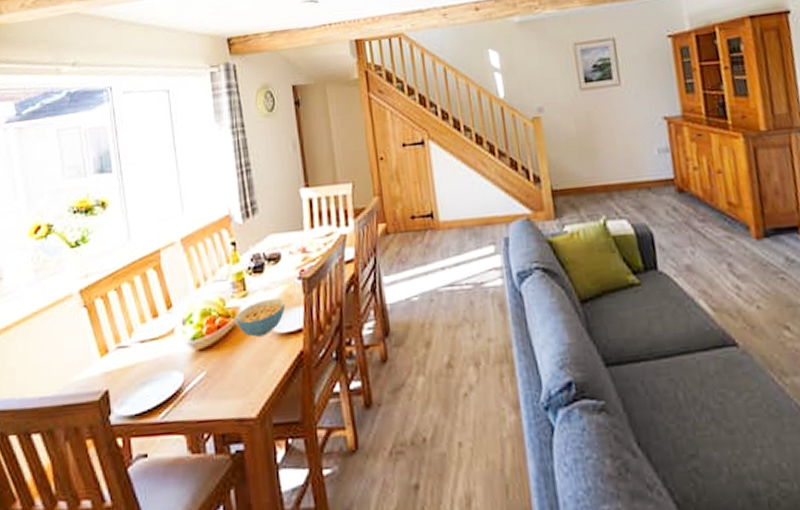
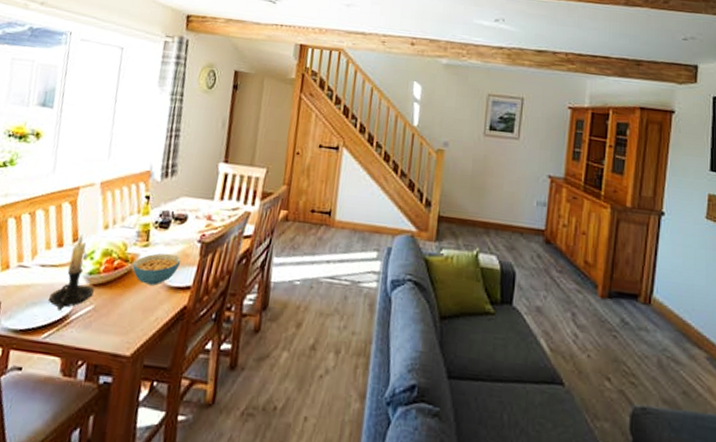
candle holder: none [156,299,202,385] -> present [47,235,94,310]

